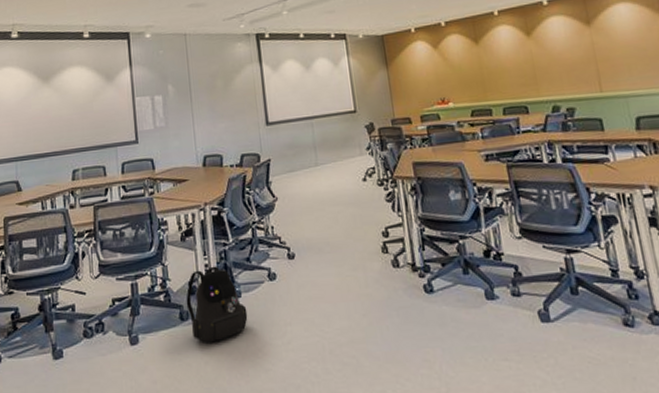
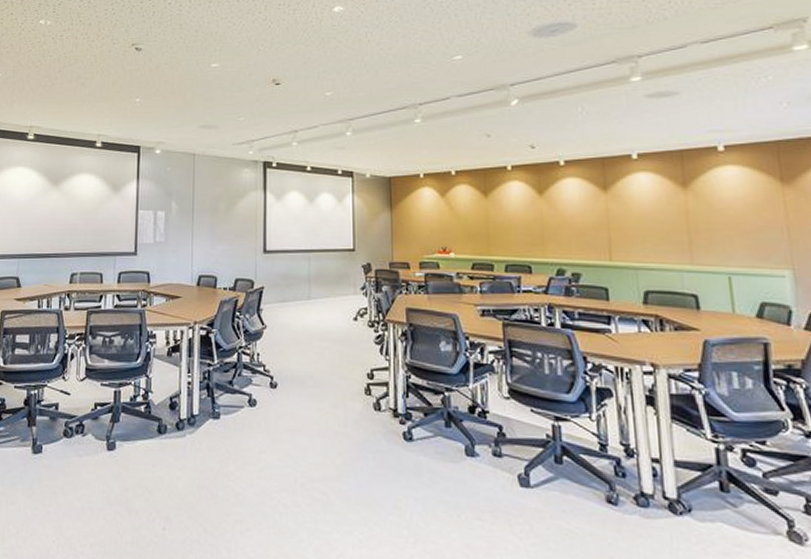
backpack: present [186,266,248,343] -> none [165,384,224,460]

